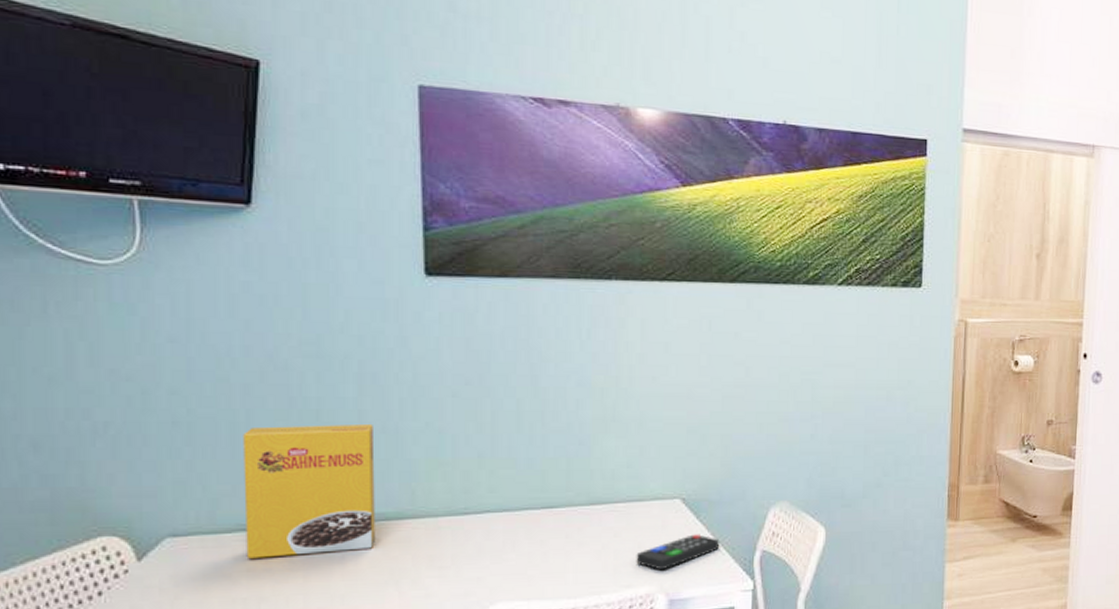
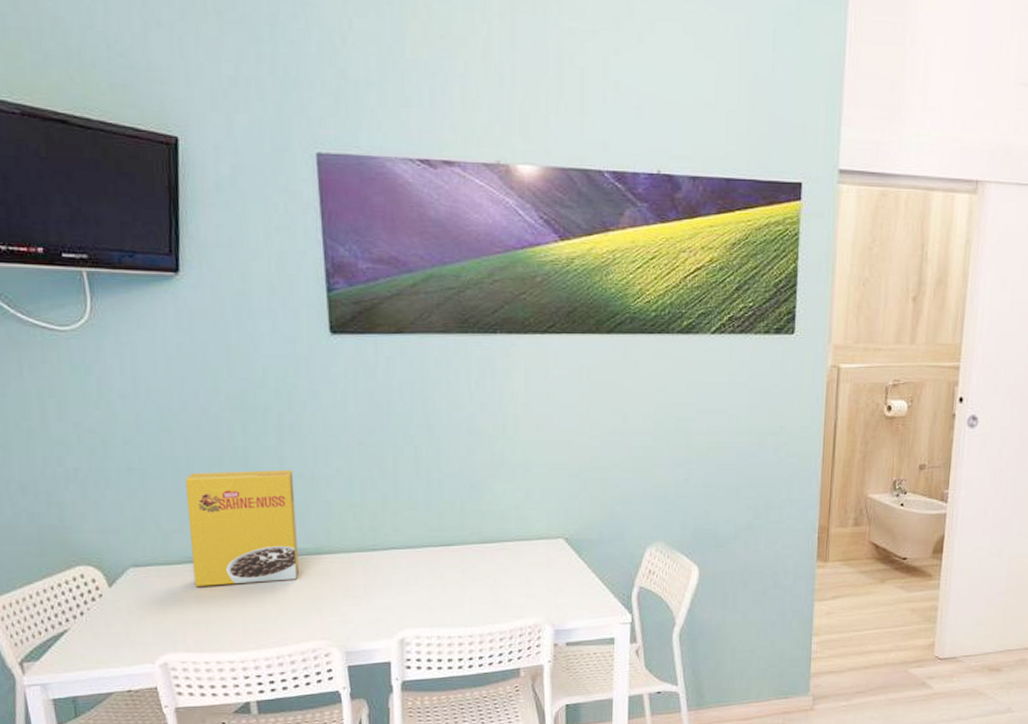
remote control: present [636,534,720,570] -> none [524,571,601,603]

